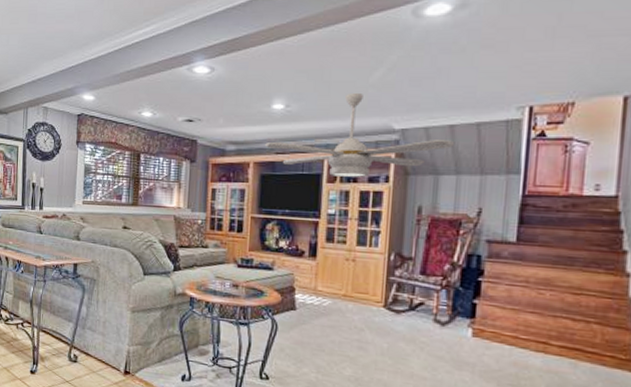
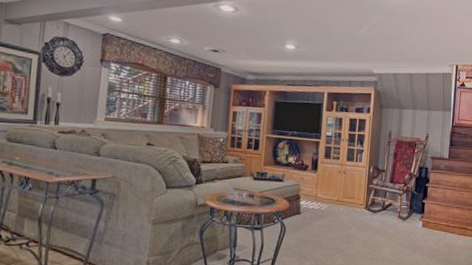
ceiling fan: present [265,92,455,177] -> none [279,42,413,108]

